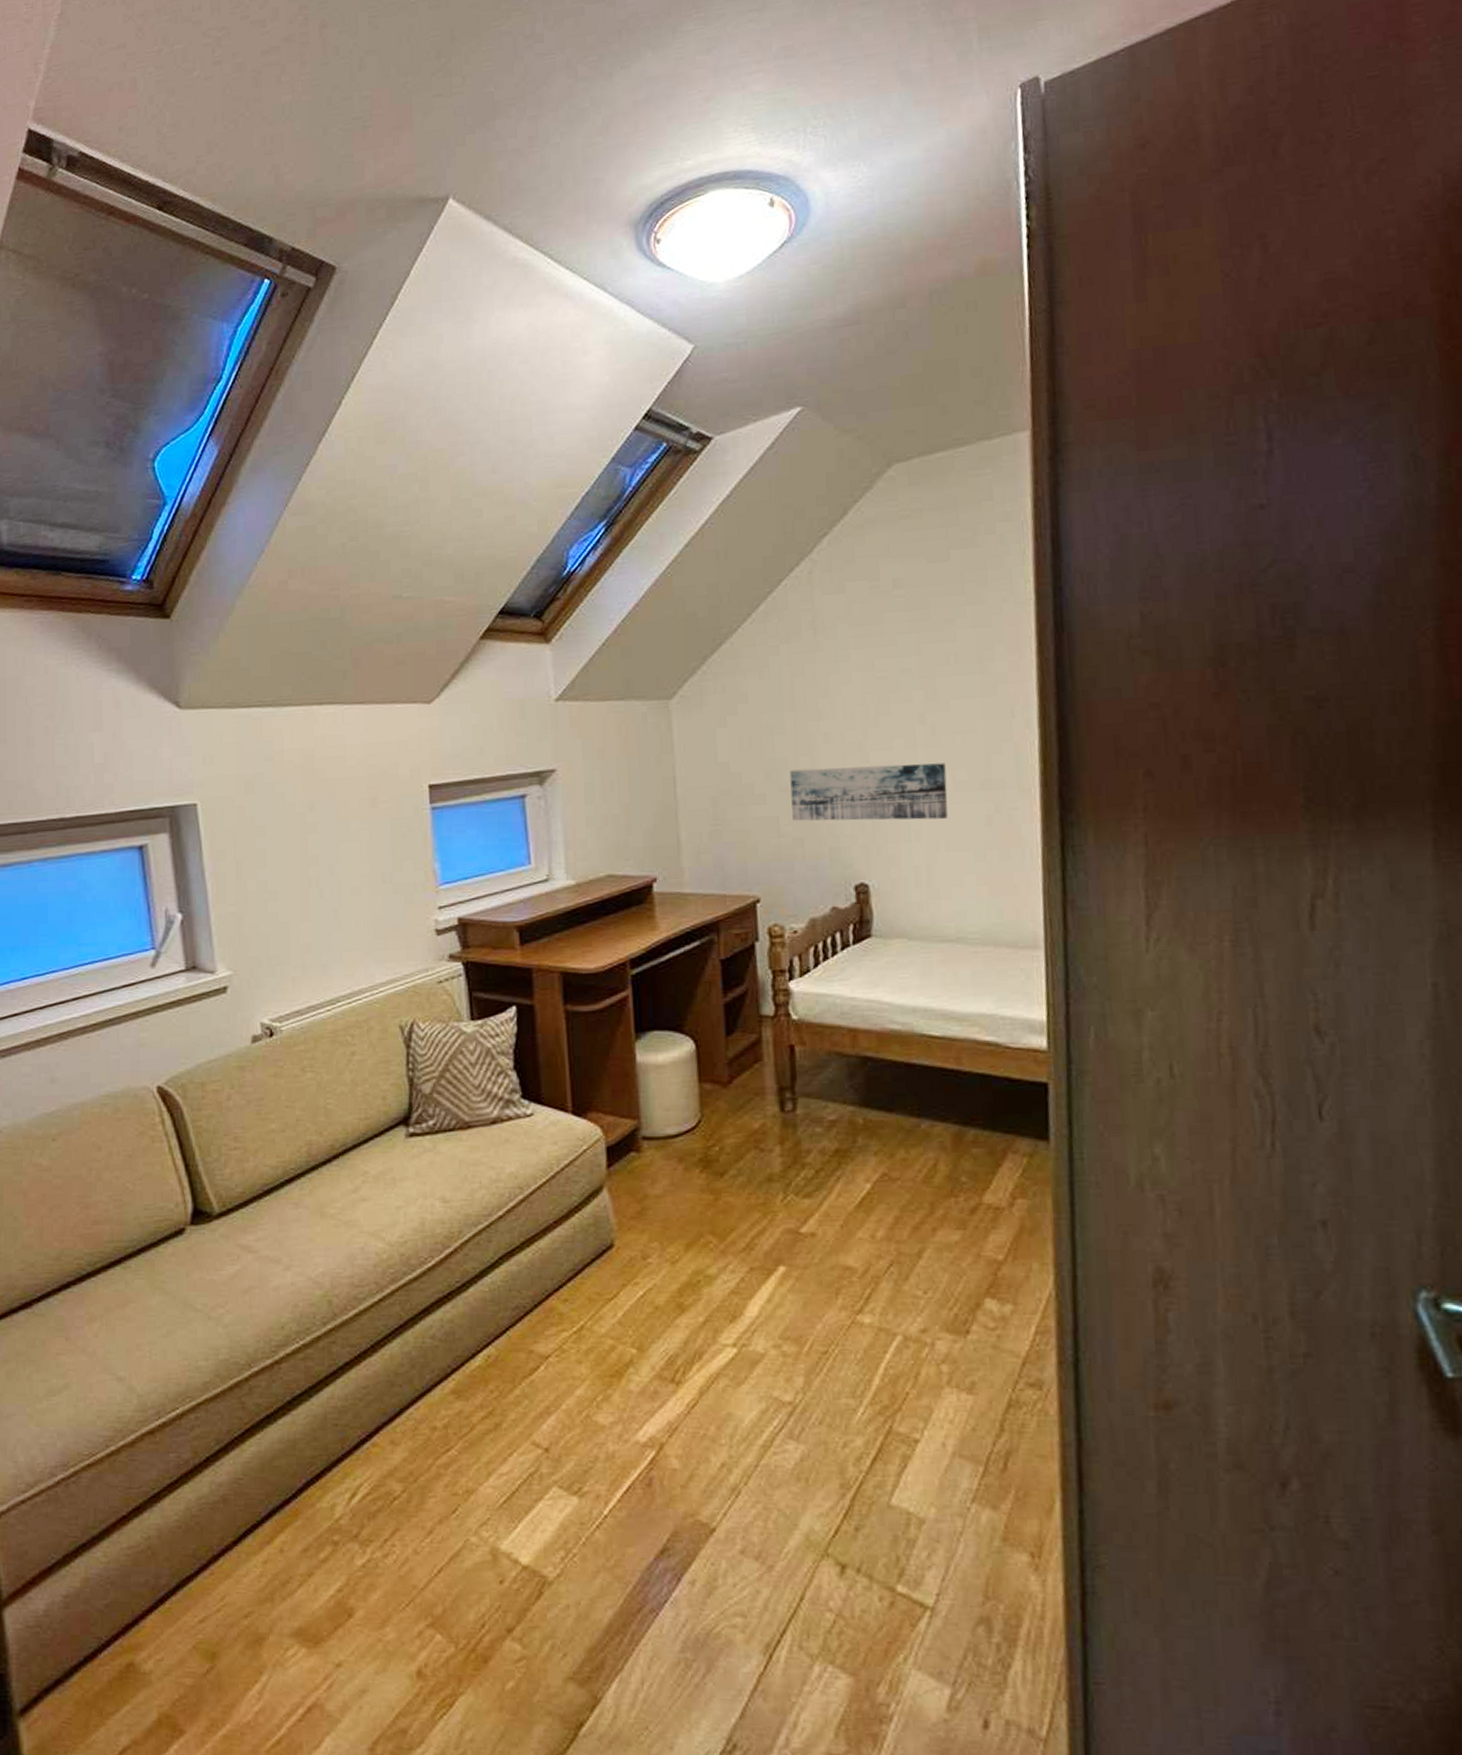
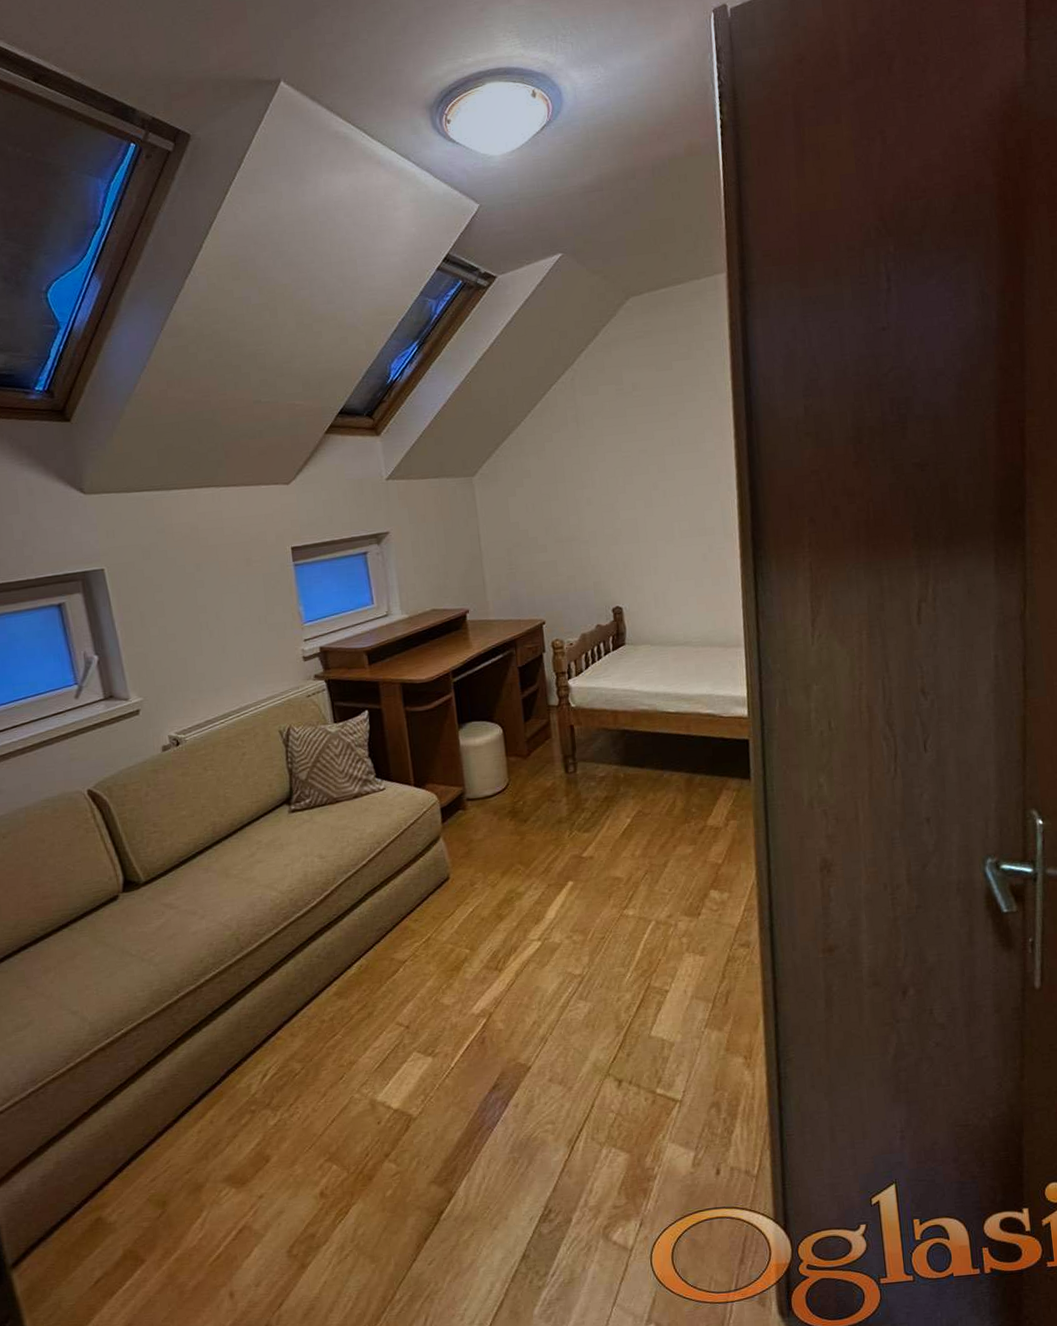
wall art: present [789,763,948,822] -> none [563,517,676,564]

